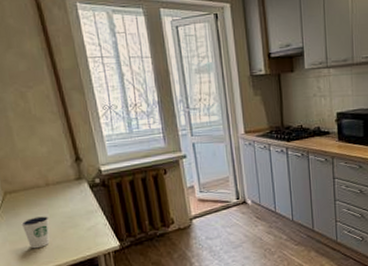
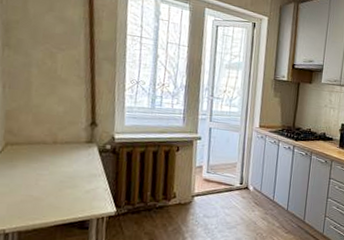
dixie cup: present [21,216,50,249] -> none [15,171,48,204]

